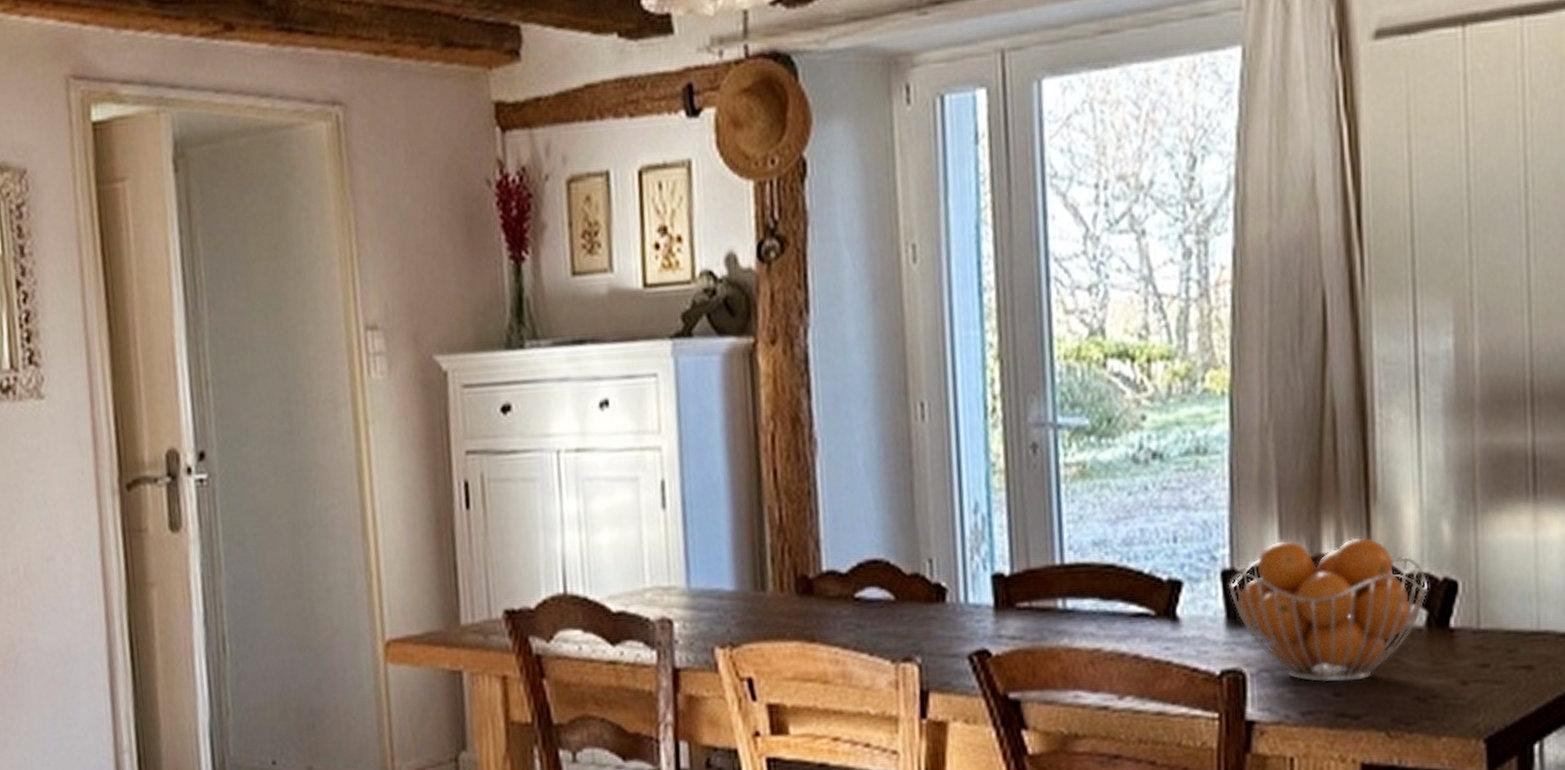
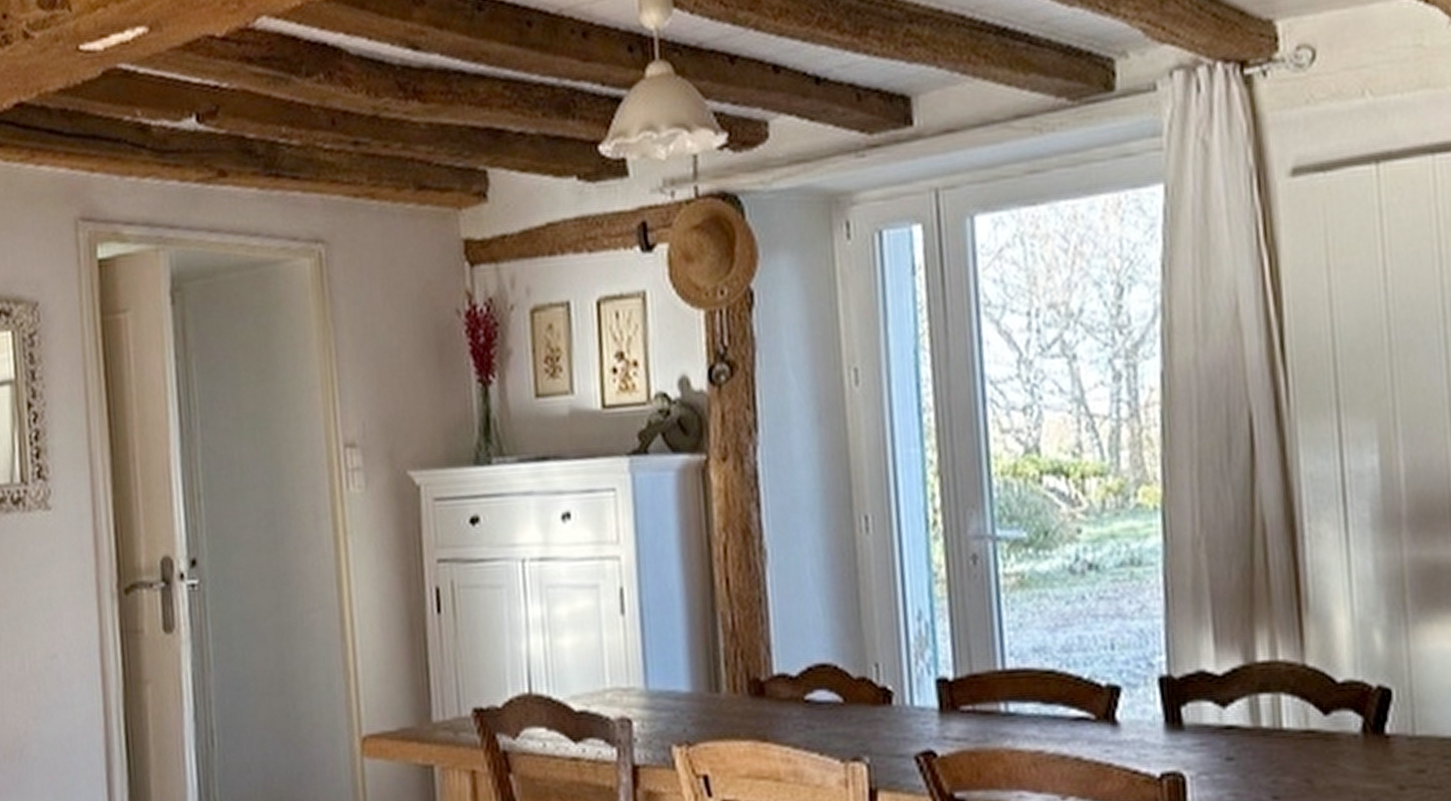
fruit basket: present [1227,537,1429,683] -> none [1165,646,1363,786]

